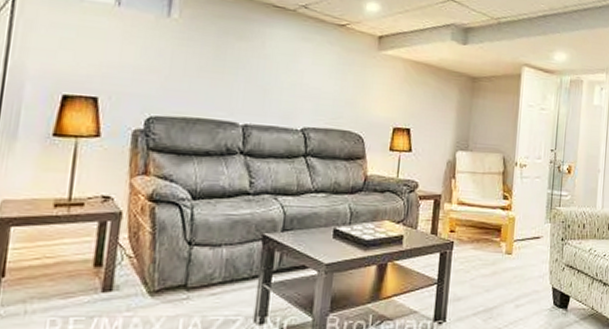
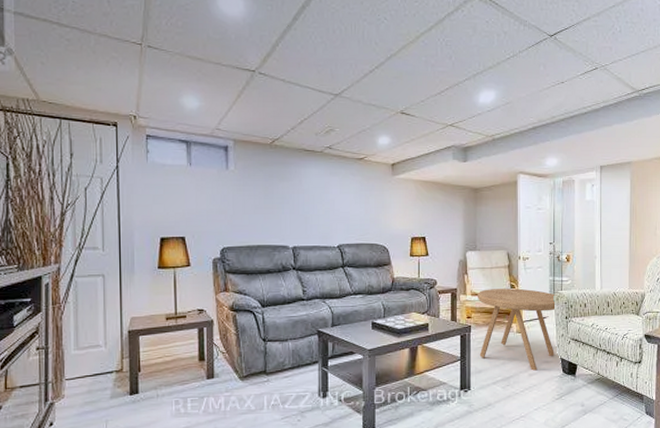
side table: none [460,198,554,301] -> present [478,288,557,371]

